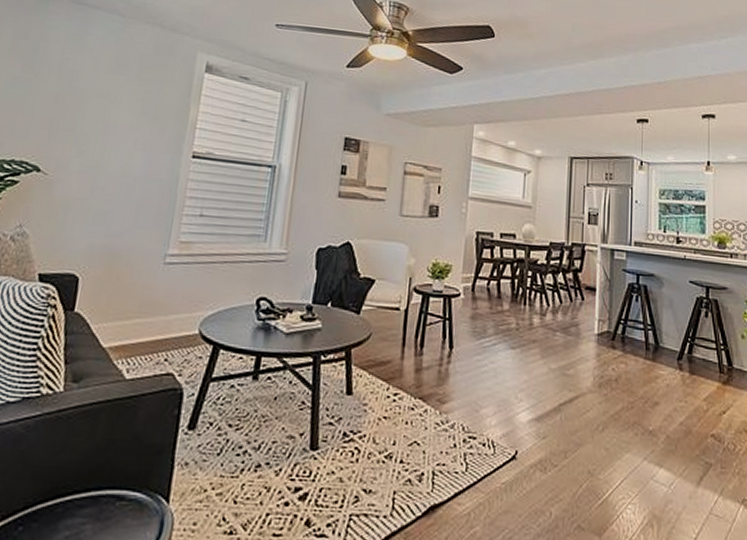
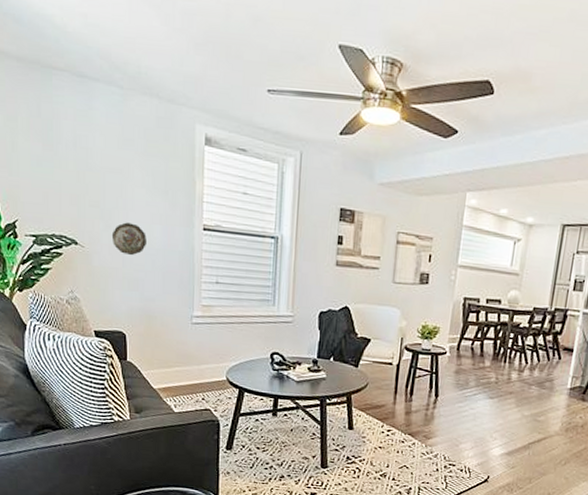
decorative plate: none [83,148,125,185] -> present [111,222,147,256]

